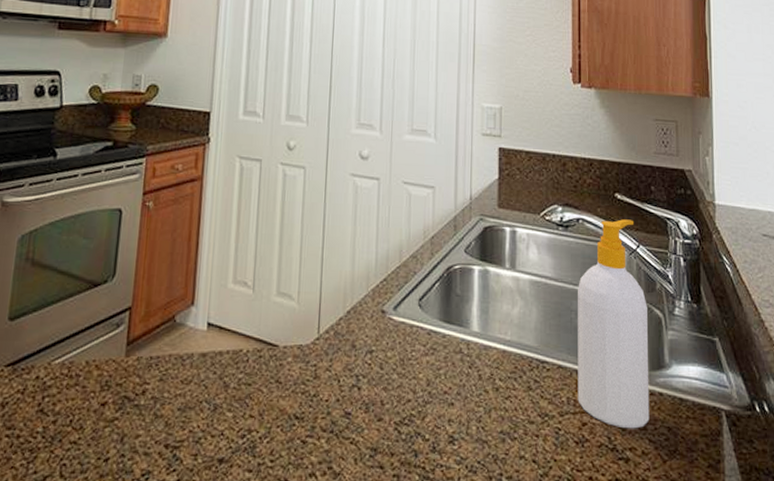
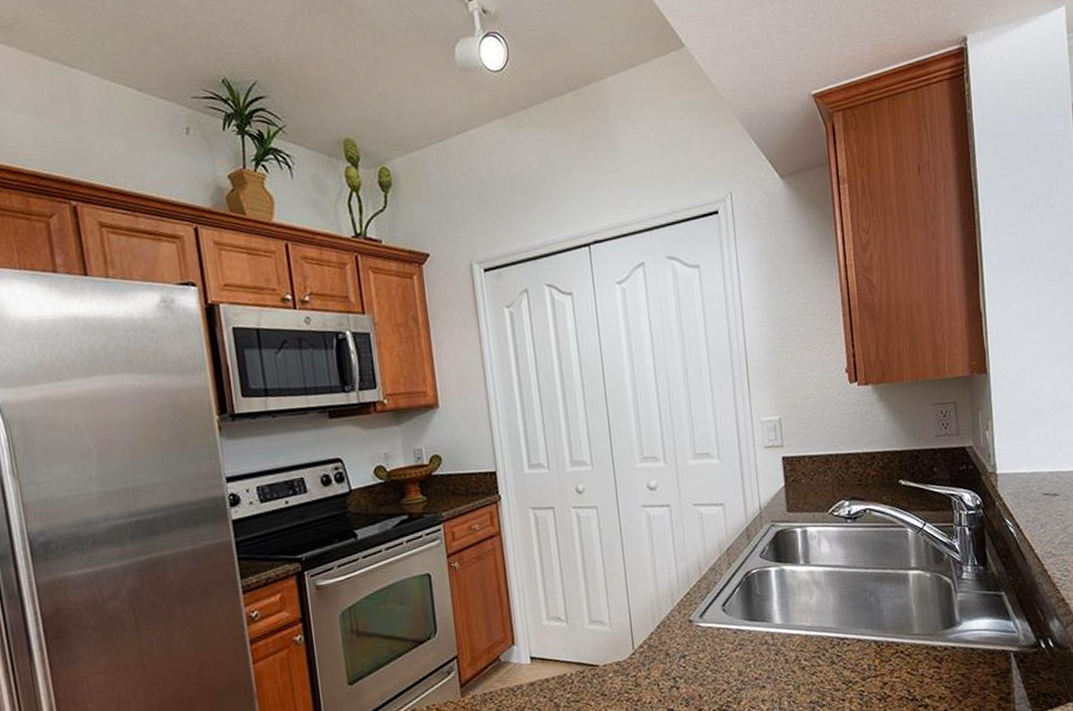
soap bottle: present [577,219,650,429] -> none [870,501,945,681]

